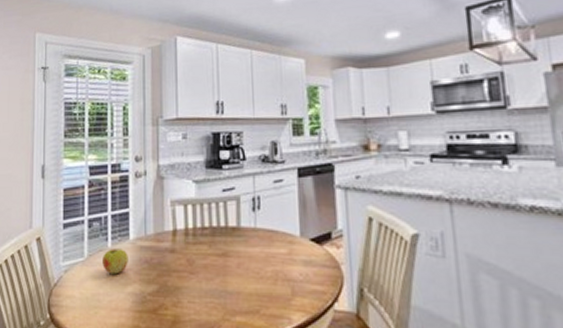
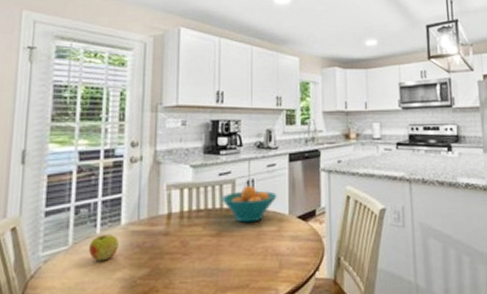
fruit bowl: none [226,203,286,243] -> present [221,186,277,223]

